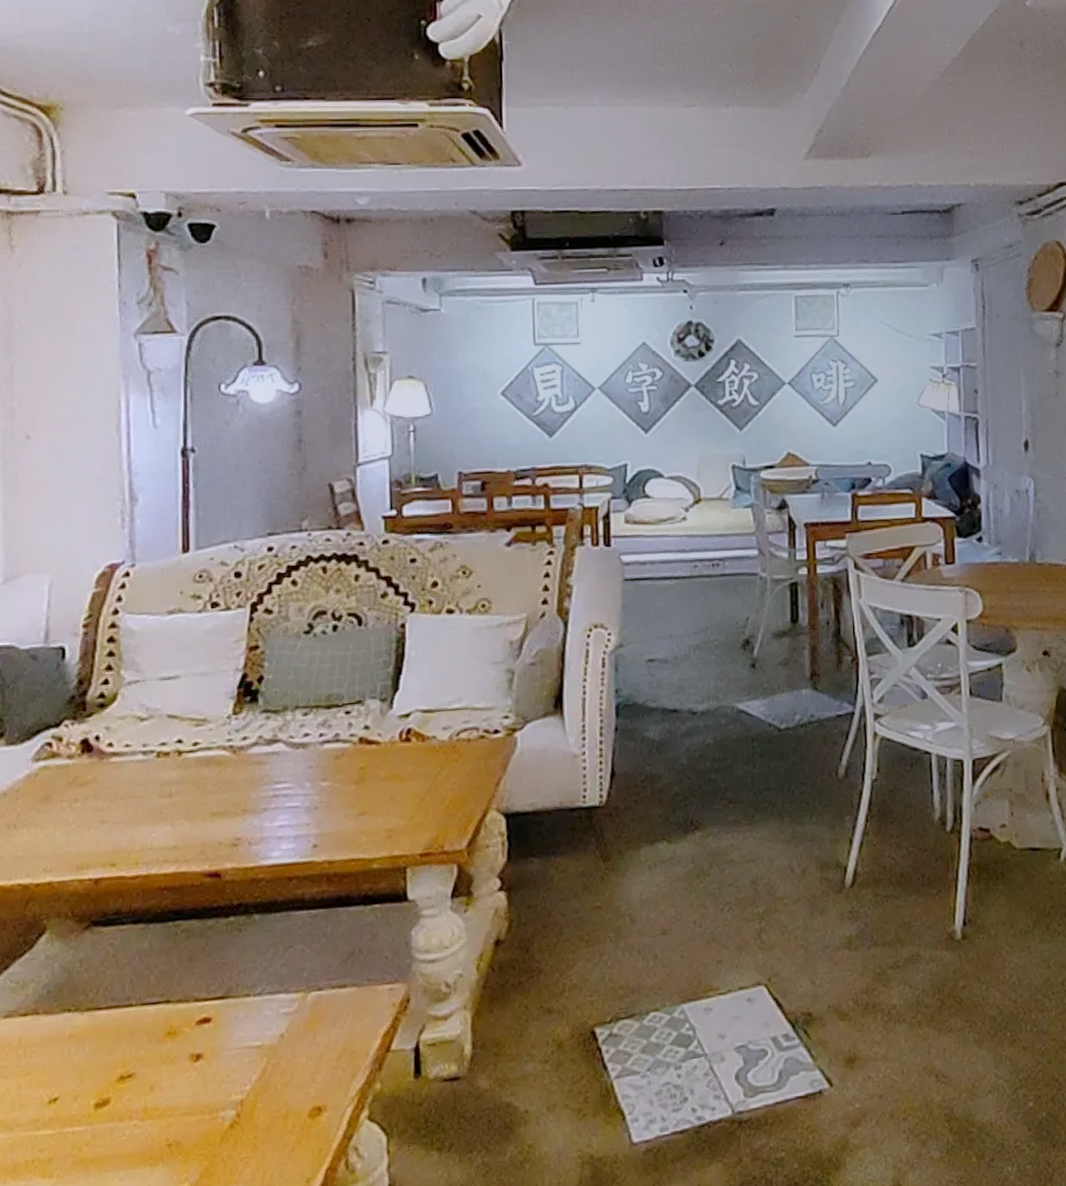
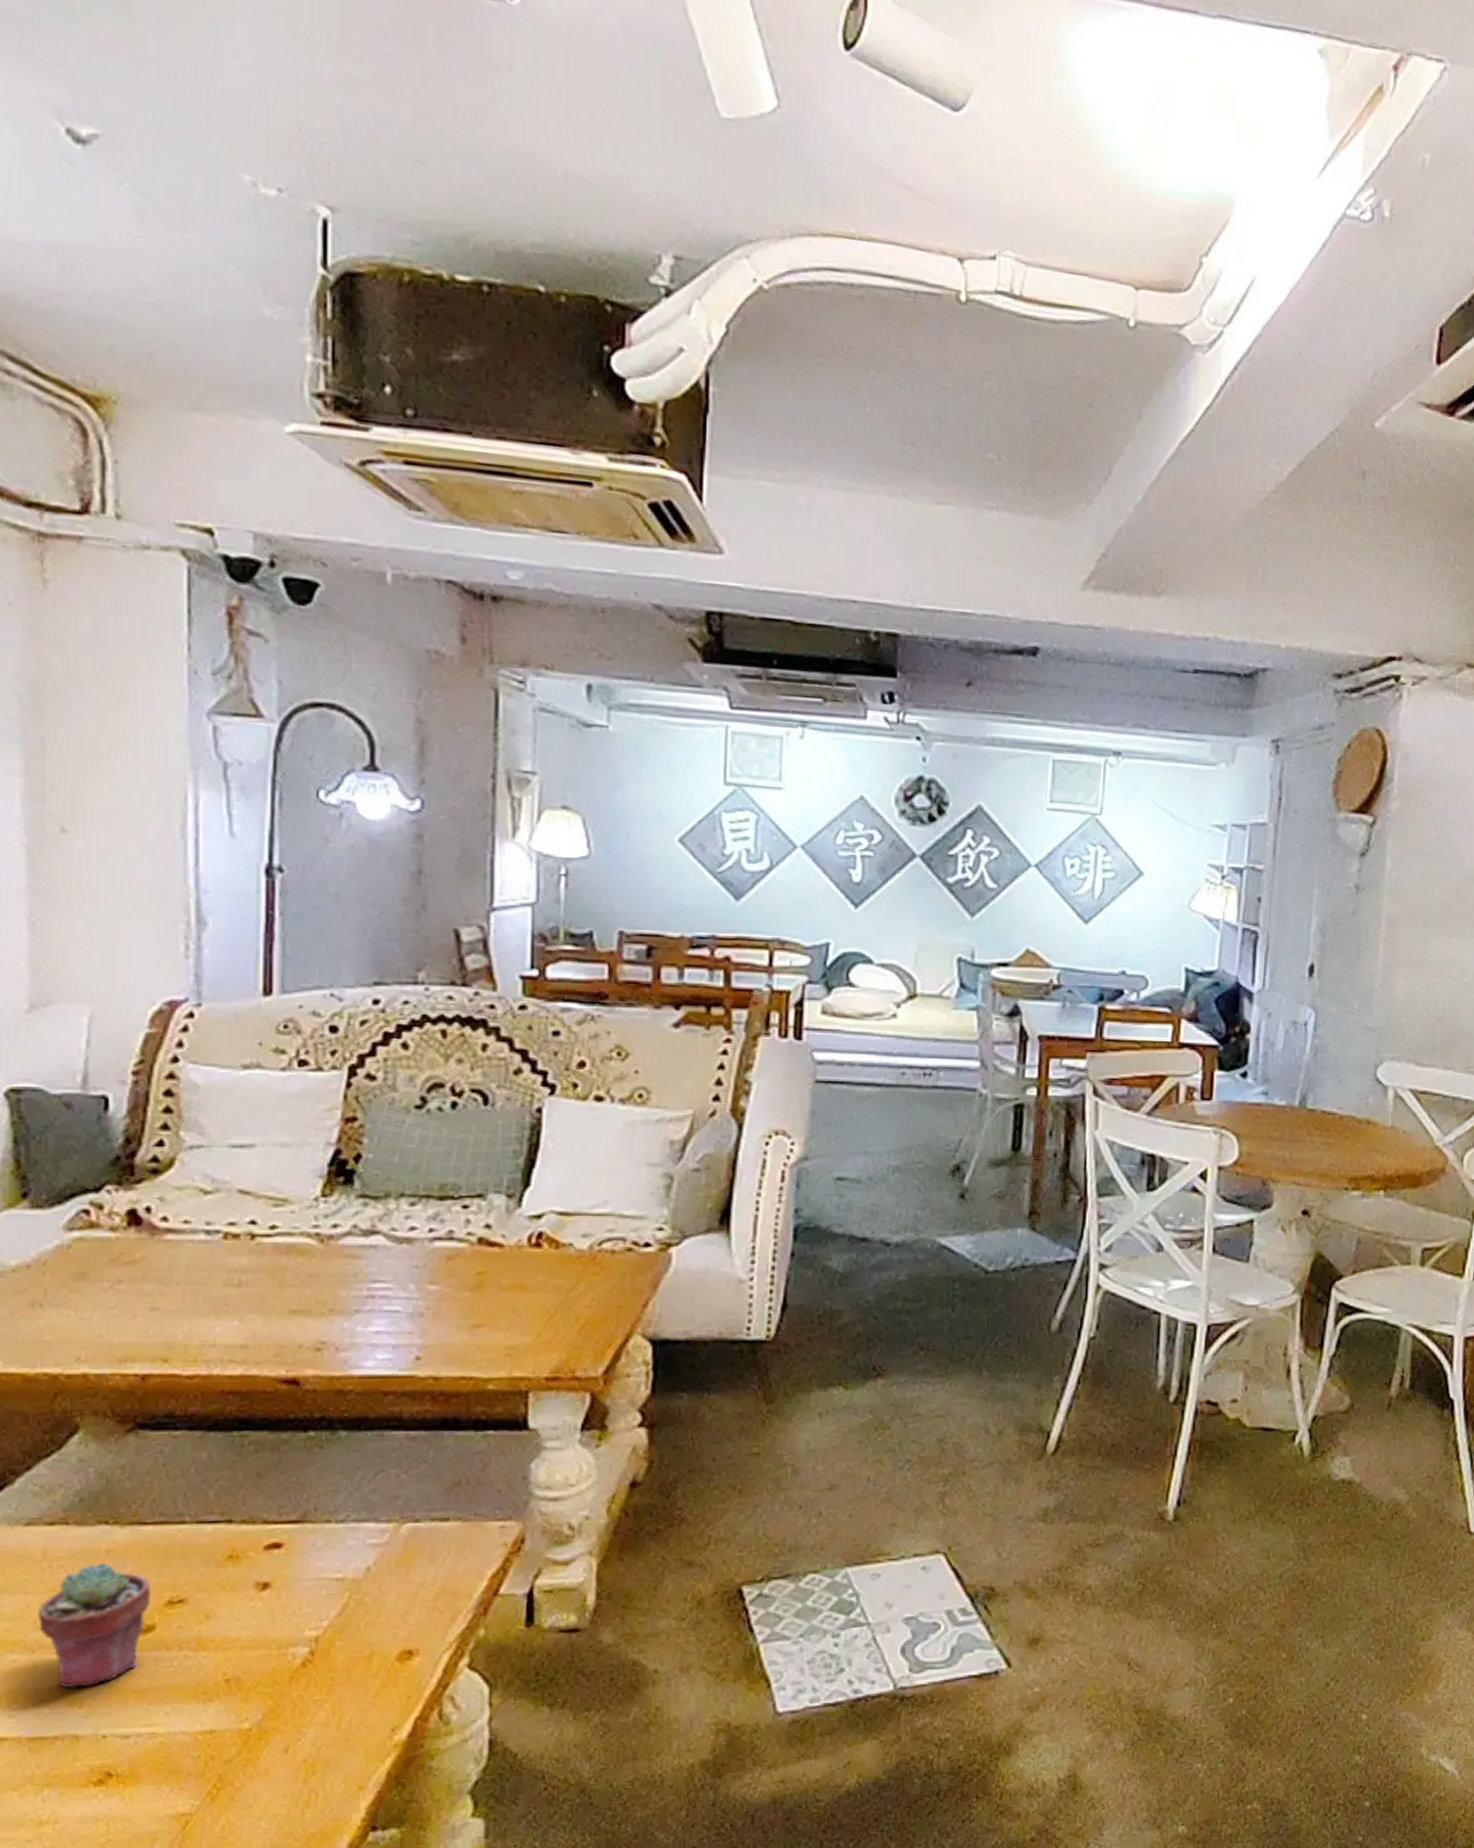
potted succulent: none [15,1046,106,1162] -> present [38,1563,151,1689]

